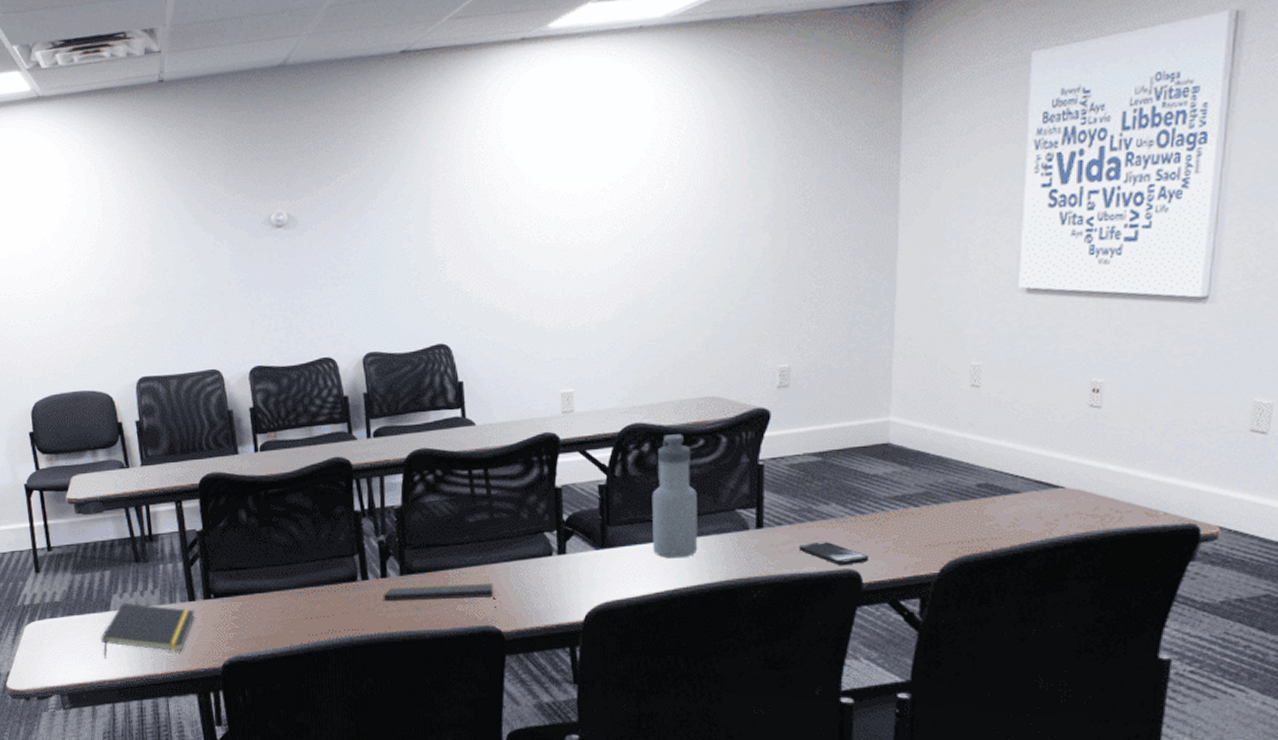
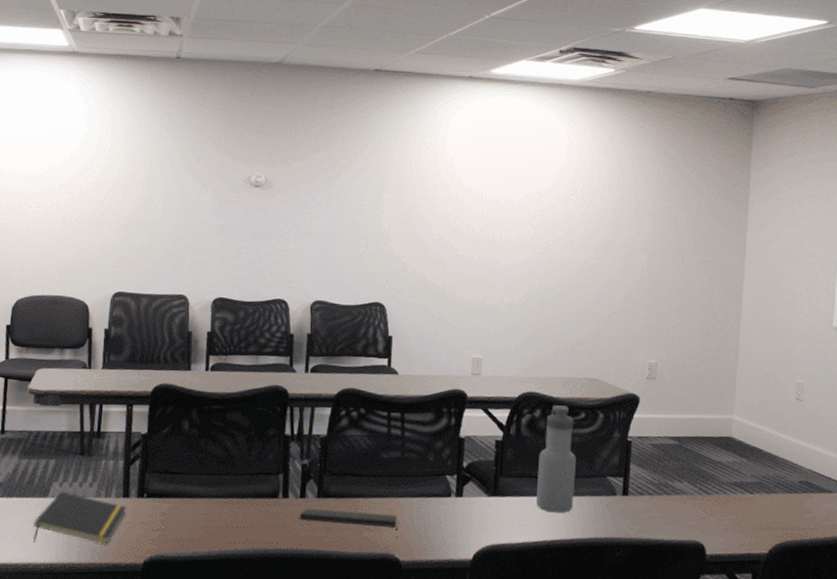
smartphone: present [799,541,869,566] -> none [656,513,712,538]

